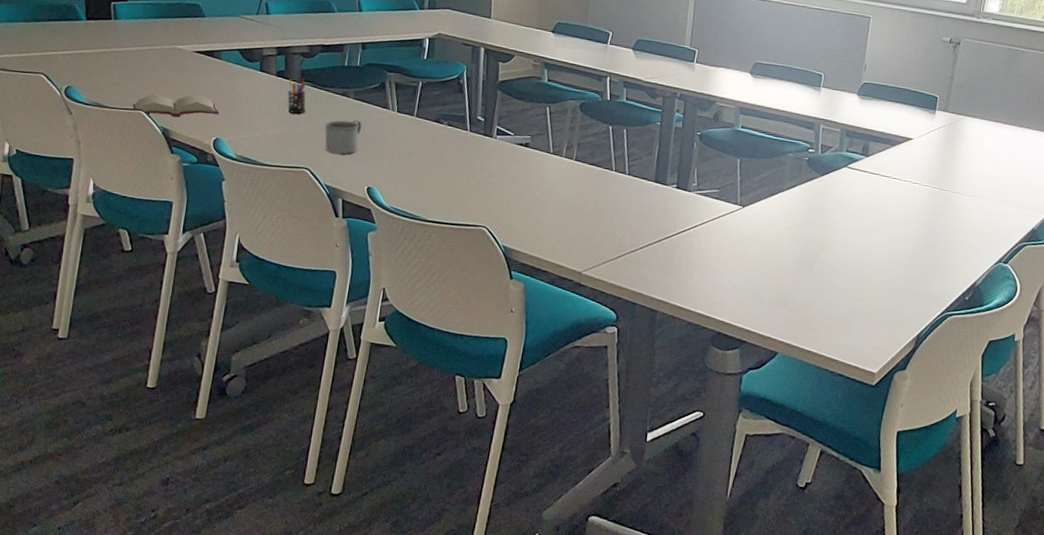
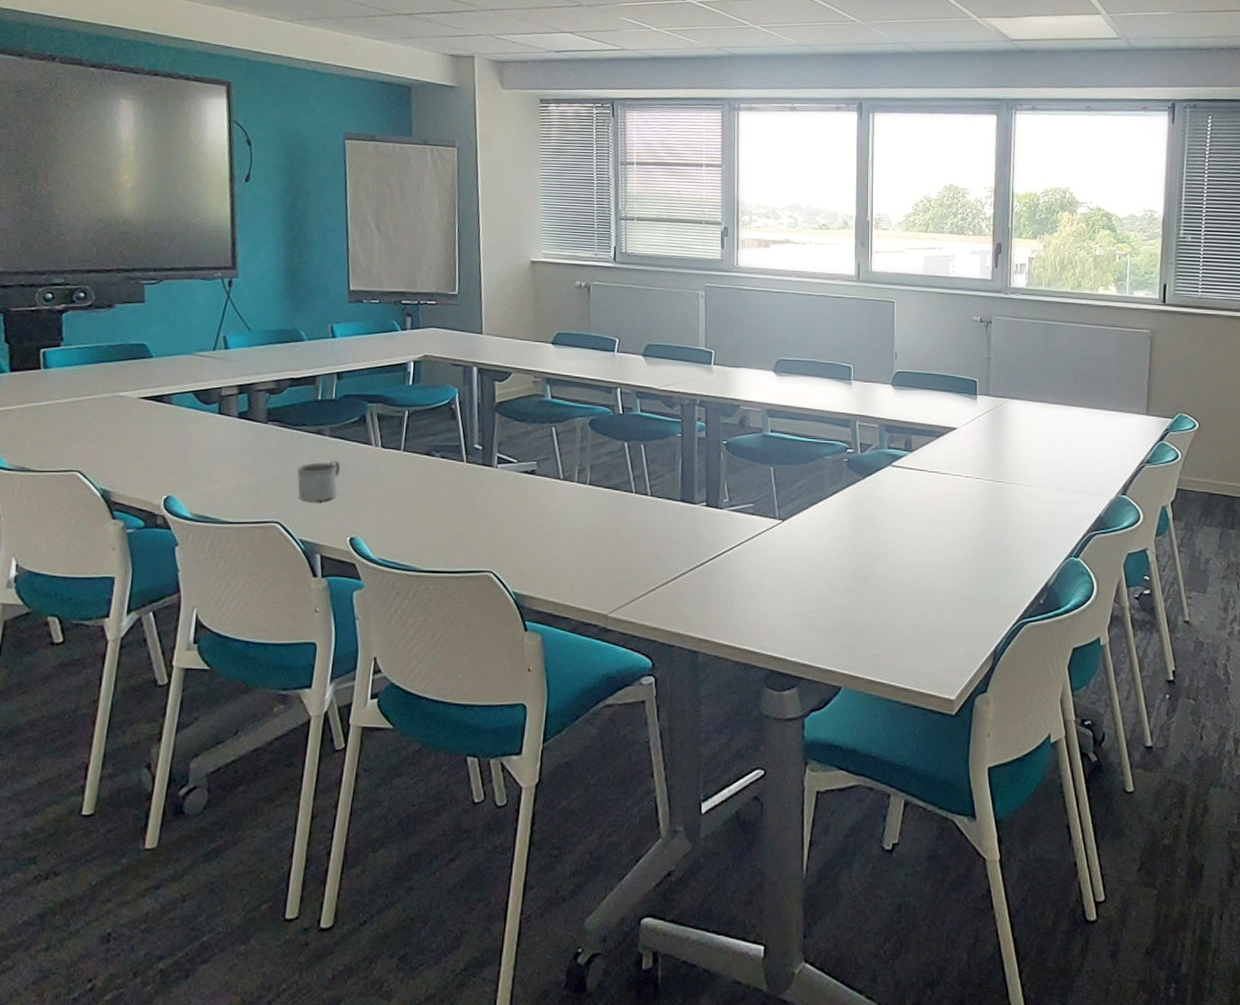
hardback book: present [132,94,219,117] -> none [65,447,171,476]
pen holder: present [287,78,307,114] -> none [252,418,275,459]

